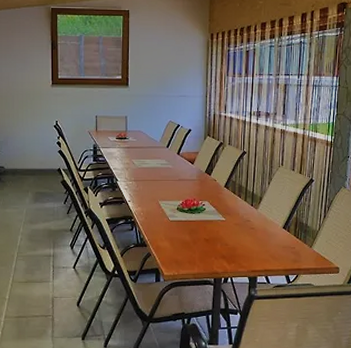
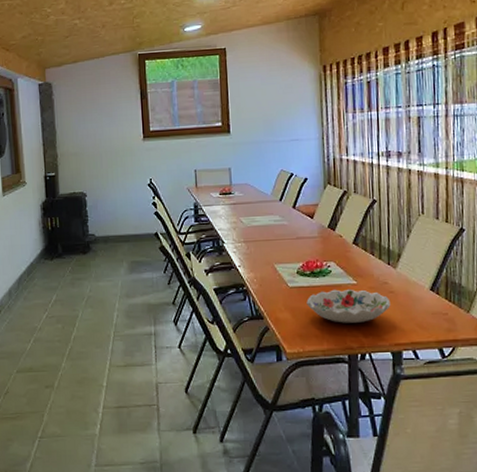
decorative bowl: none [183,224,251,252] -> present [306,289,391,323]

